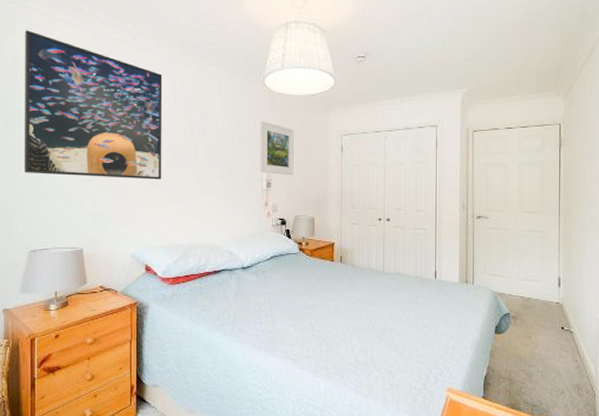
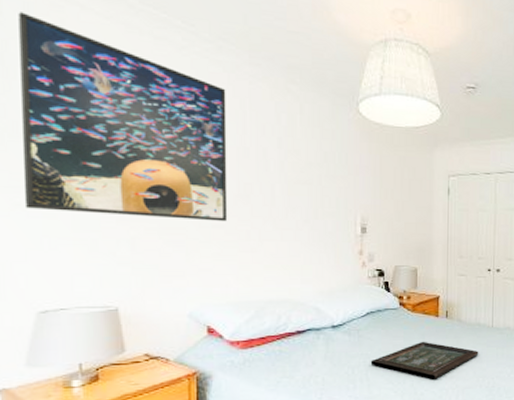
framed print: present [260,121,294,176] -> none [353,155,394,220]
tray: none [274,283,371,318] -> present [370,341,479,380]

